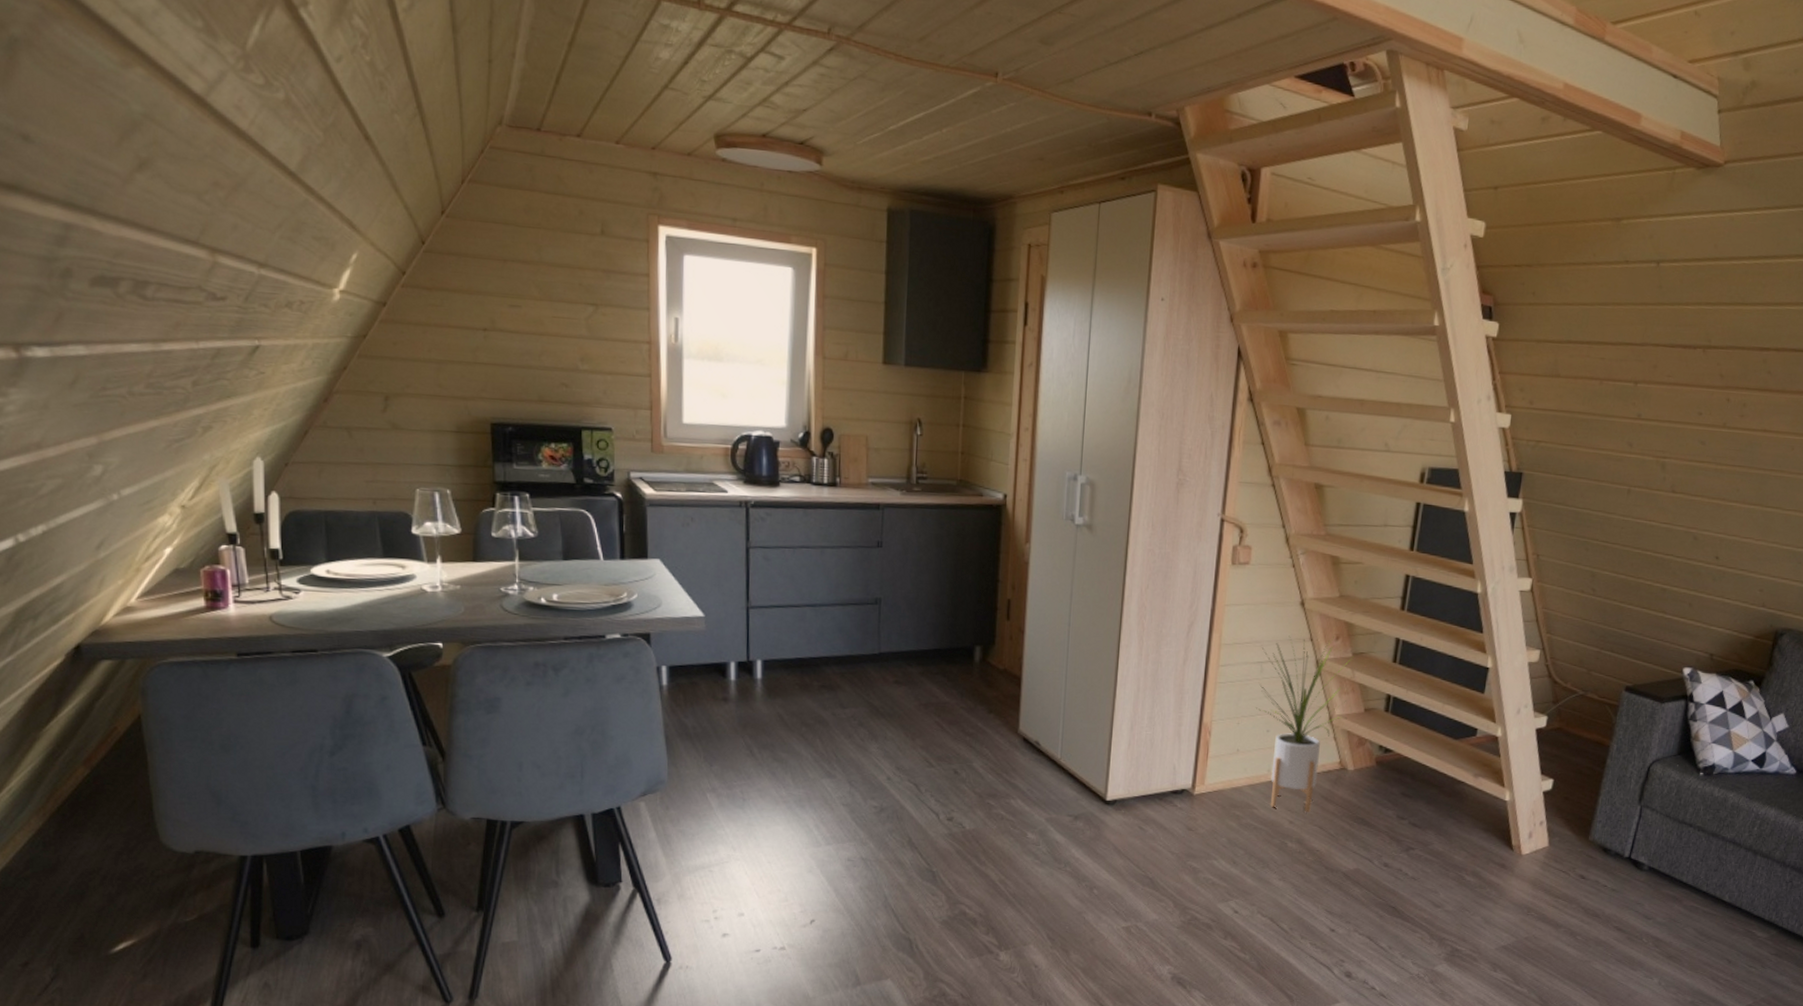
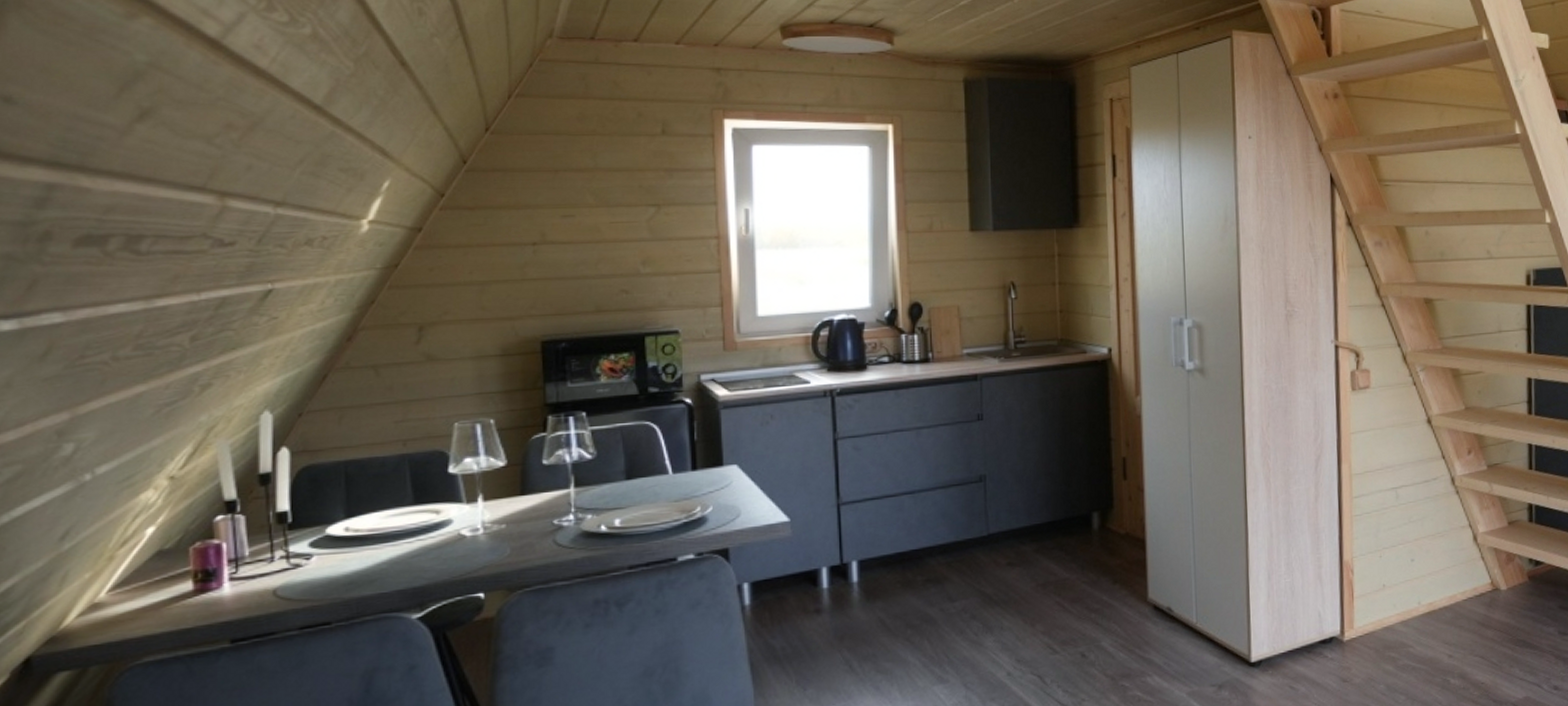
house plant: present [1256,635,1354,812] -> none [1395,450,1492,643]

